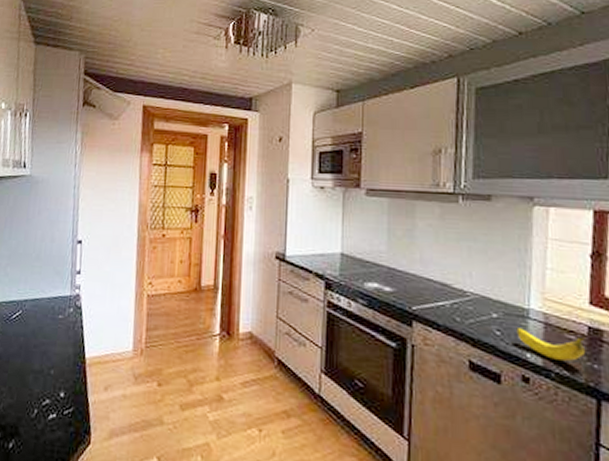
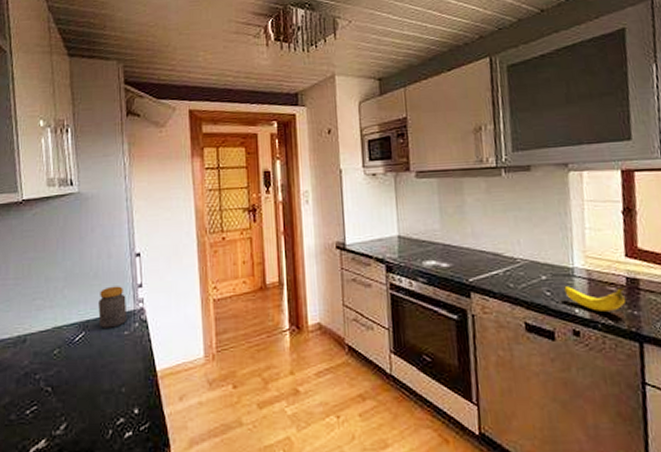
jar: none [36,269,64,311] -> present [98,286,128,328]

